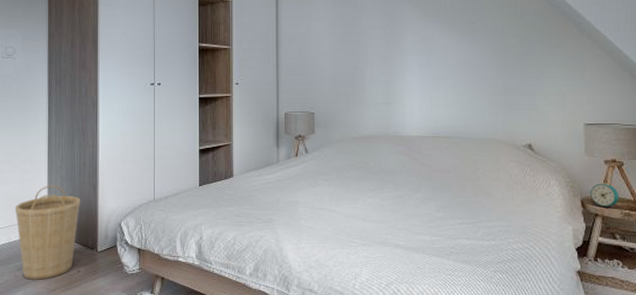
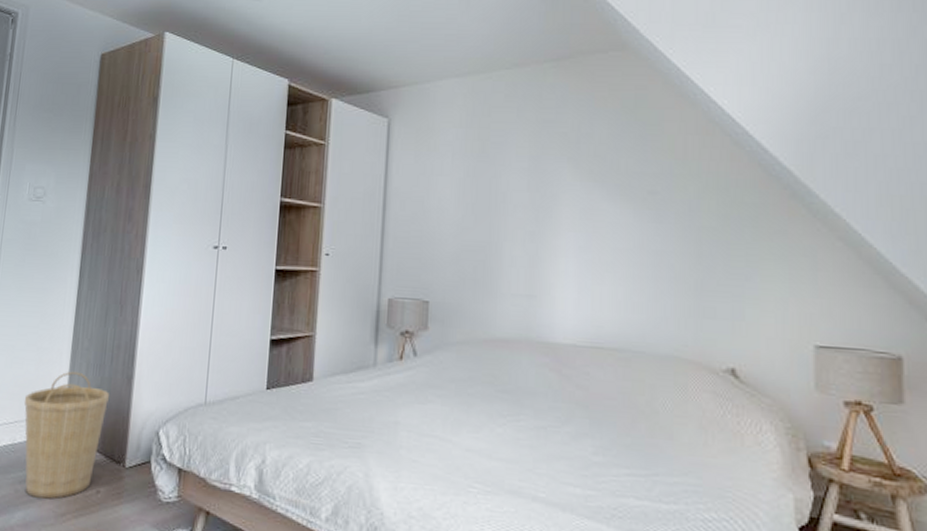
alarm clock: present [590,182,619,209] -> none [822,432,866,474]

